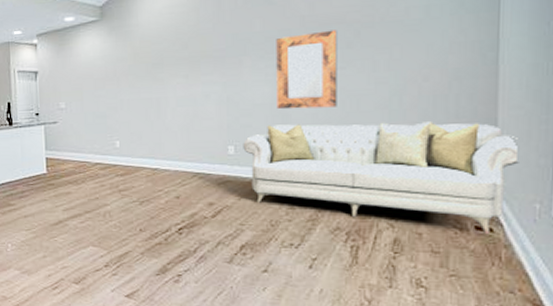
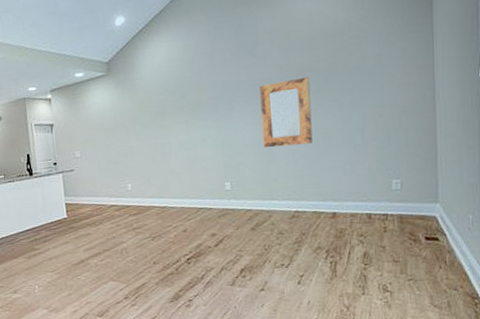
sofa: present [243,122,519,233] -> none [237,151,455,242]

